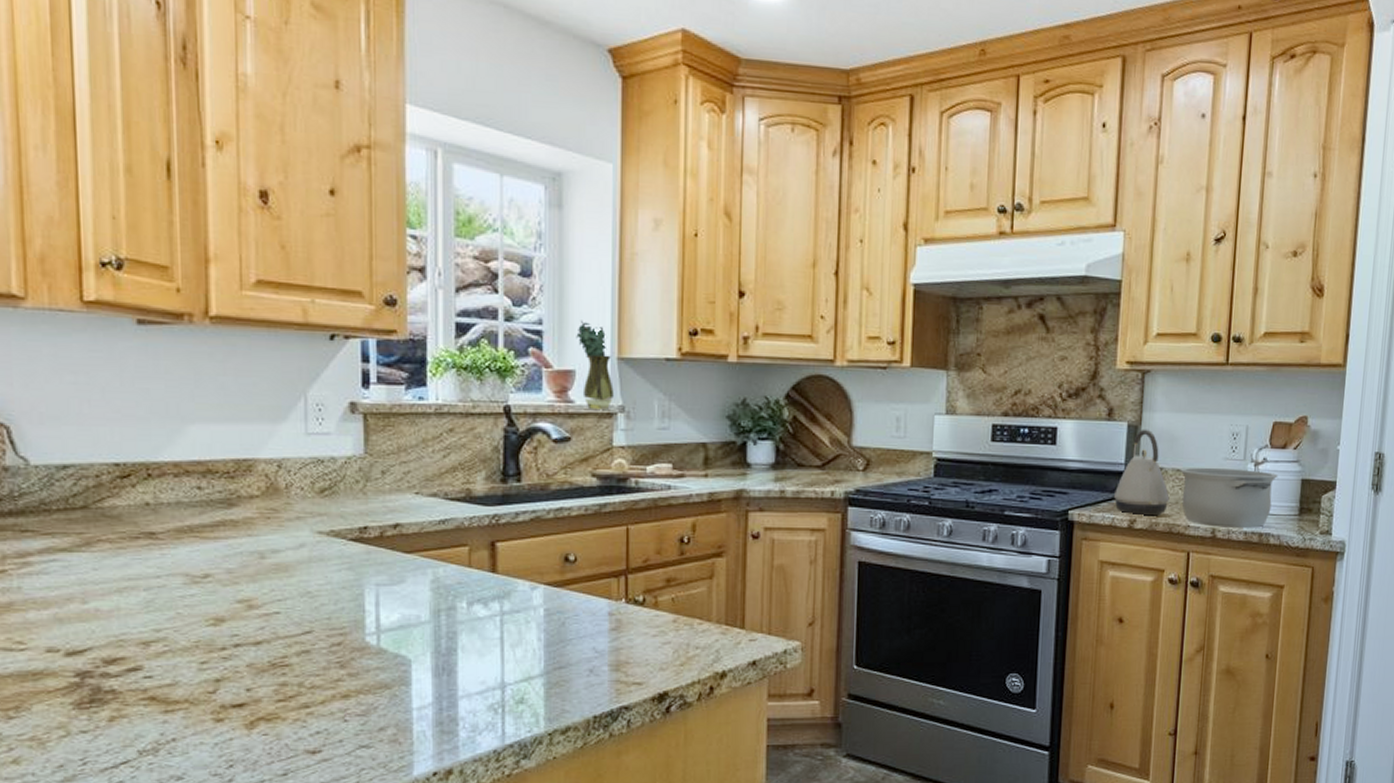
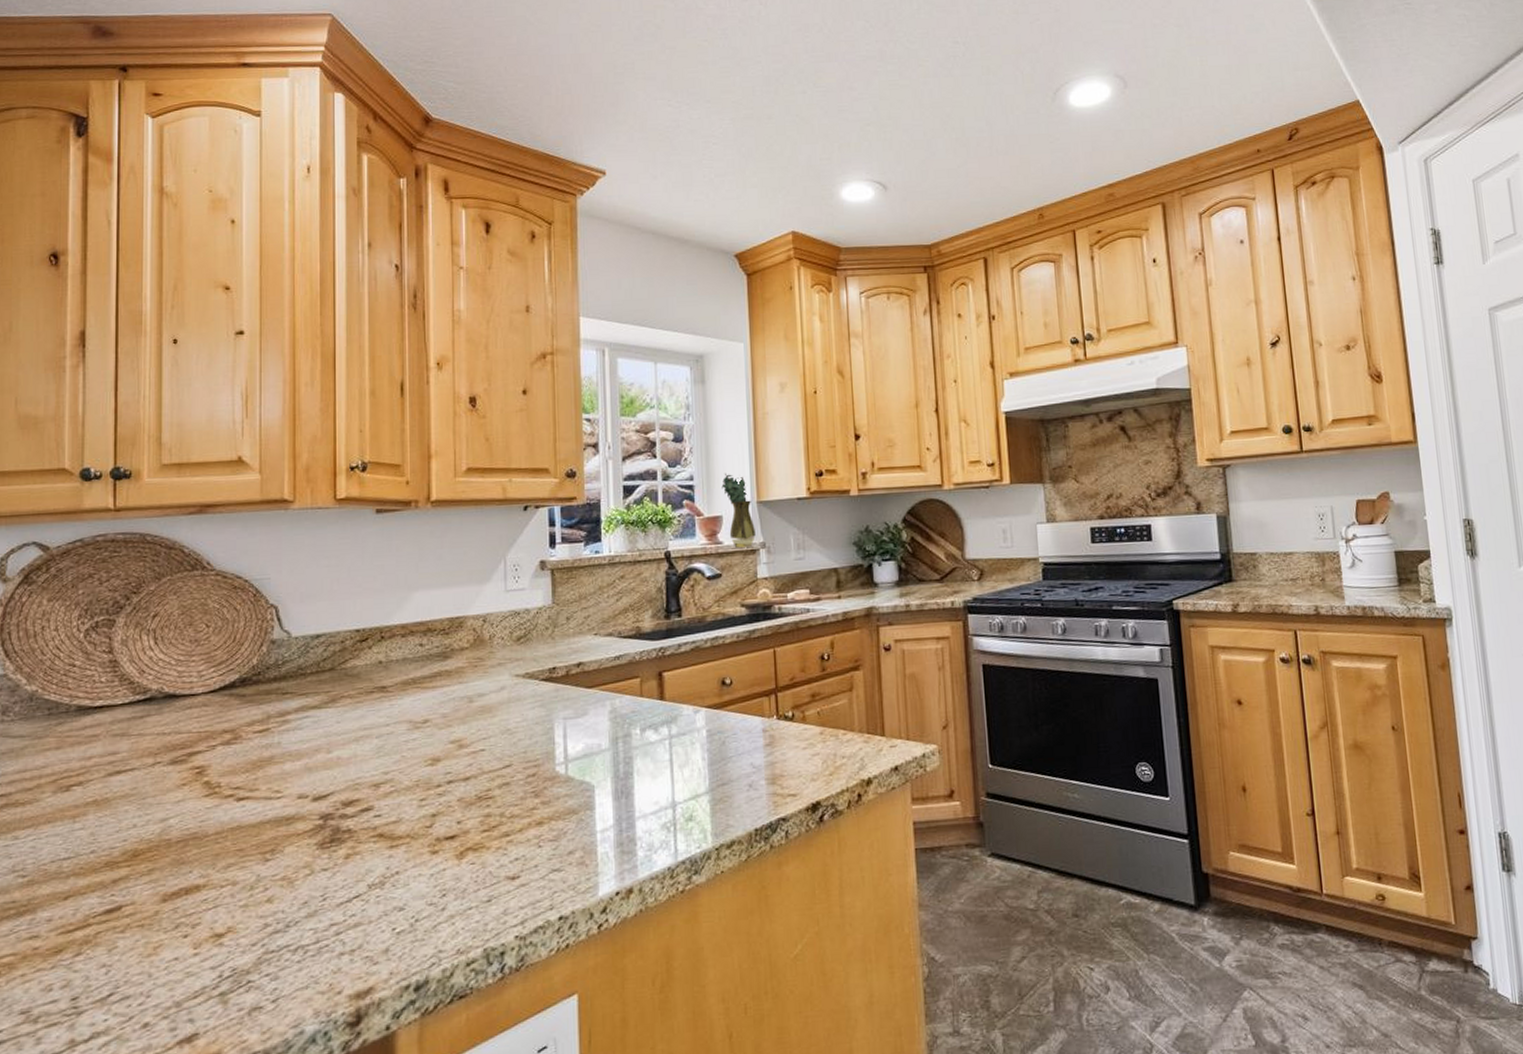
kettle: present [1113,429,1170,516] -> none [1213,518,1268,600]
cooking pot: present [1180,467,1278,529] -> none [1273,547,1371,605]

